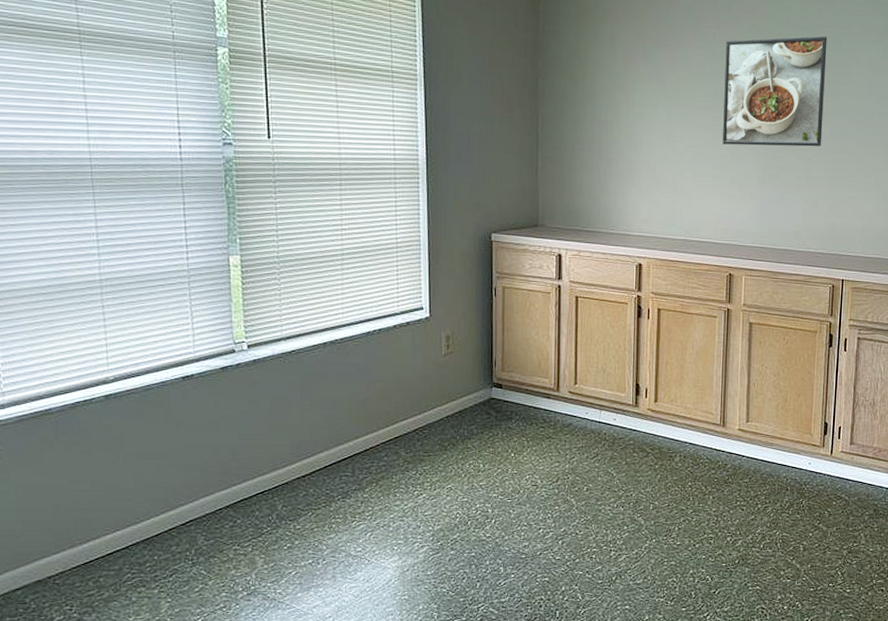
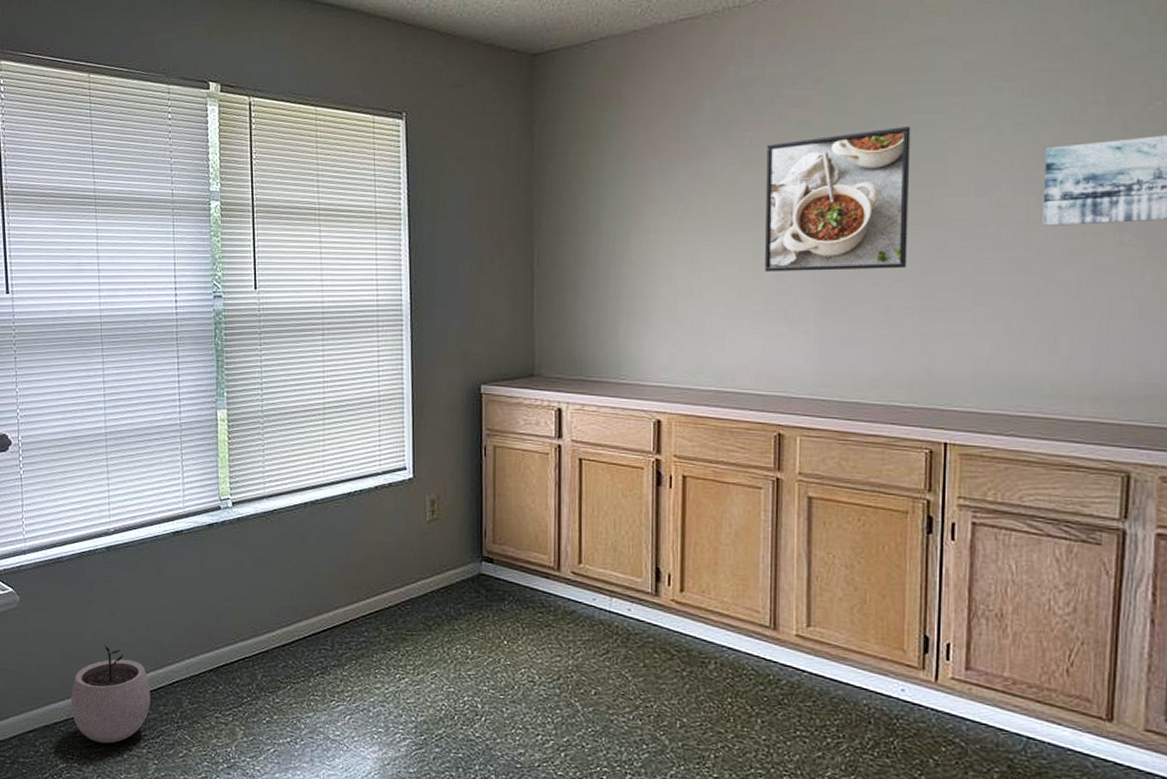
plant pot: none [67,492,161,590] -> present [70,643,151,744]

